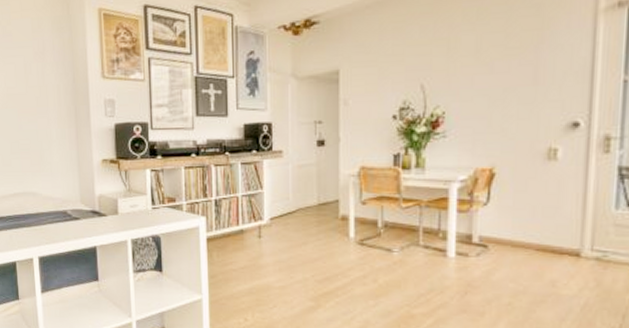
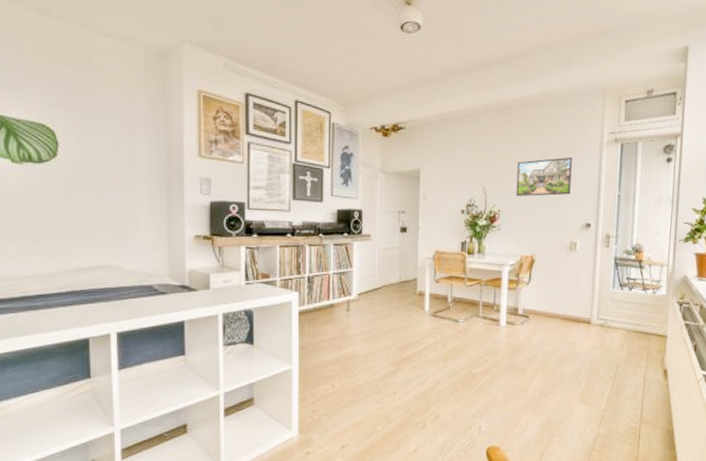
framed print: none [467,34,550,92] -> present [516,156,572,196]

